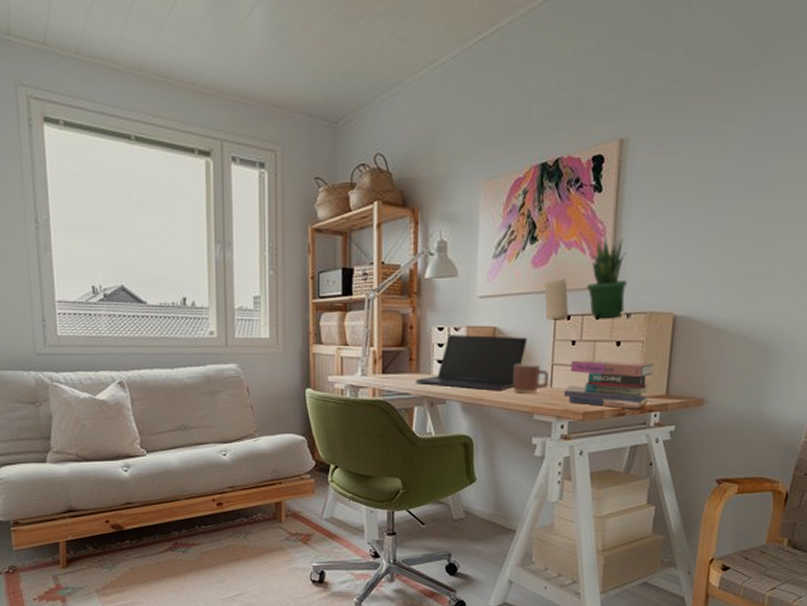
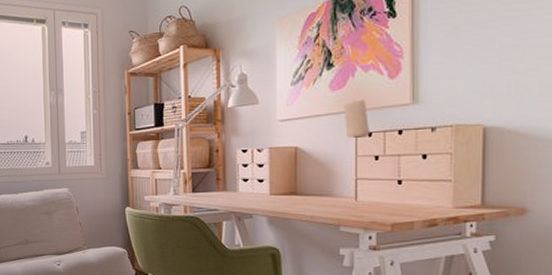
laptop: present [416,335,527,390] -> none [223,155,329,205]
mug: present [513,363,550,395] -> none [317,179,354,208]
books: present [564,359,654,410] -> none [370,172,465,220]
planter: present [586,238,628,318] -> none [386,57,430,133]

